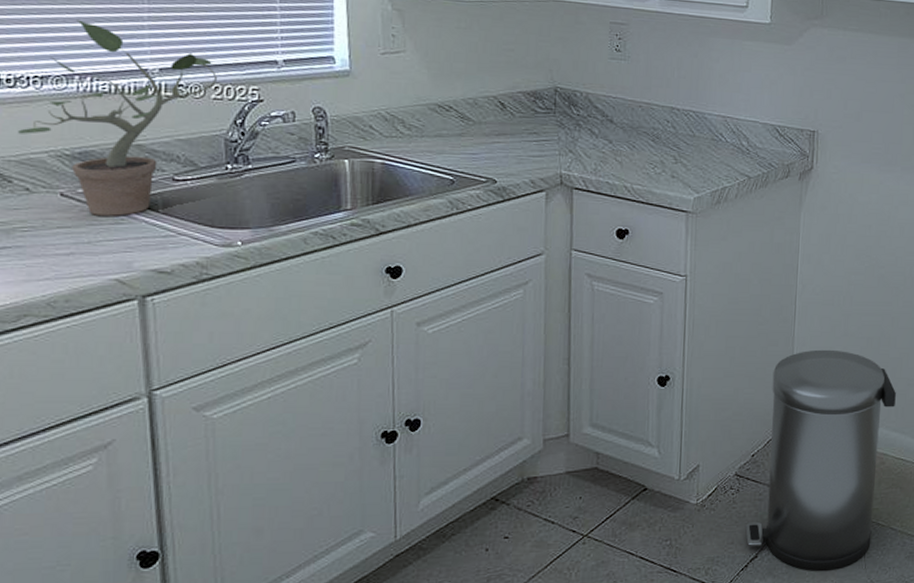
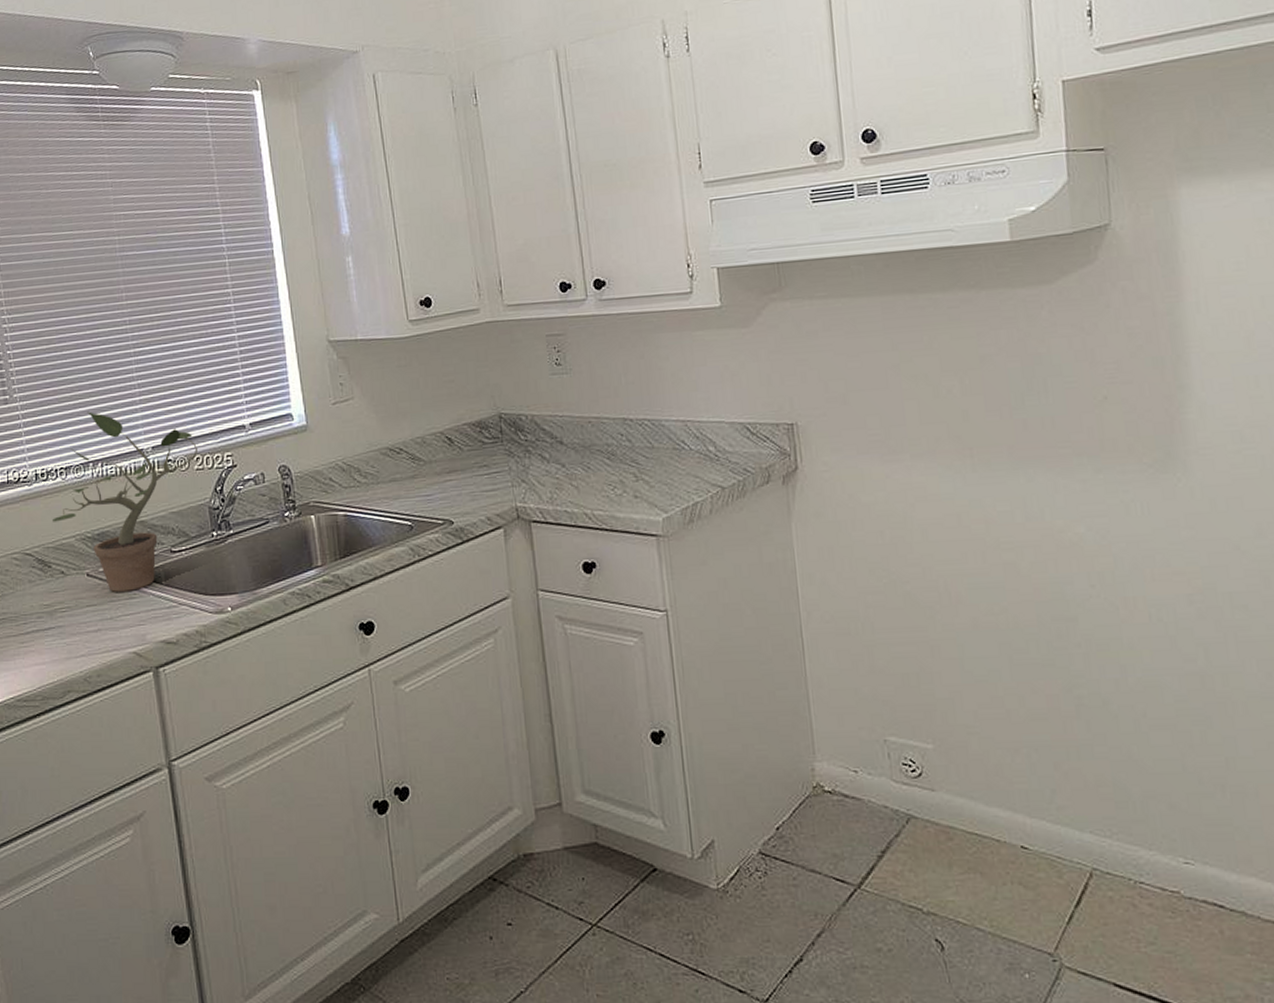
pedal bin: present [744,349,896,571] -> none [780,691,954,983]

